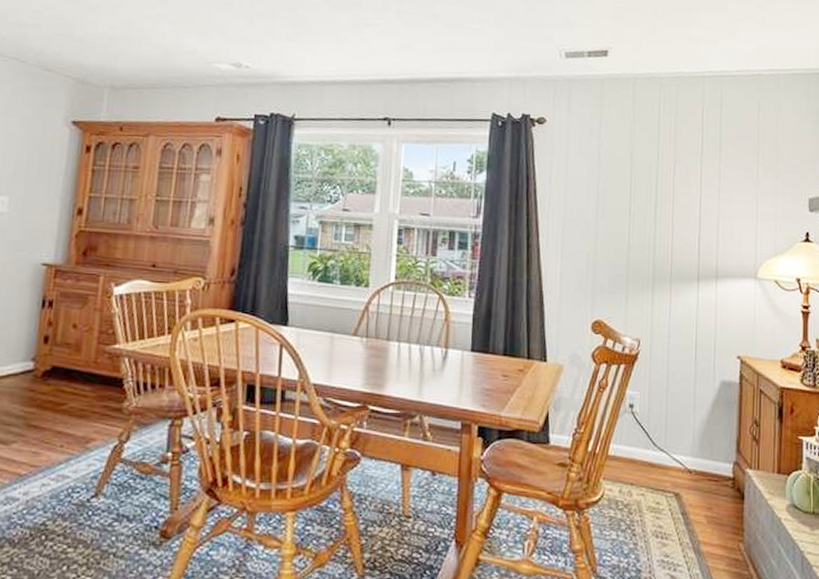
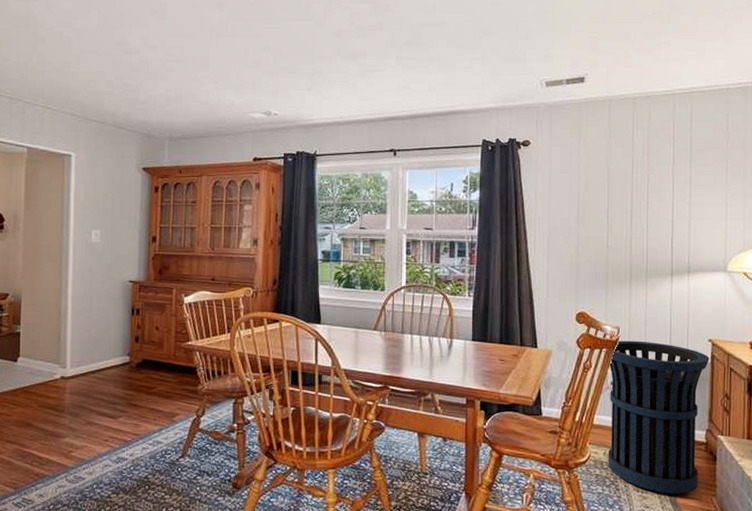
trash can: none [621,355,738,541] -> present [603,340,710,495]

